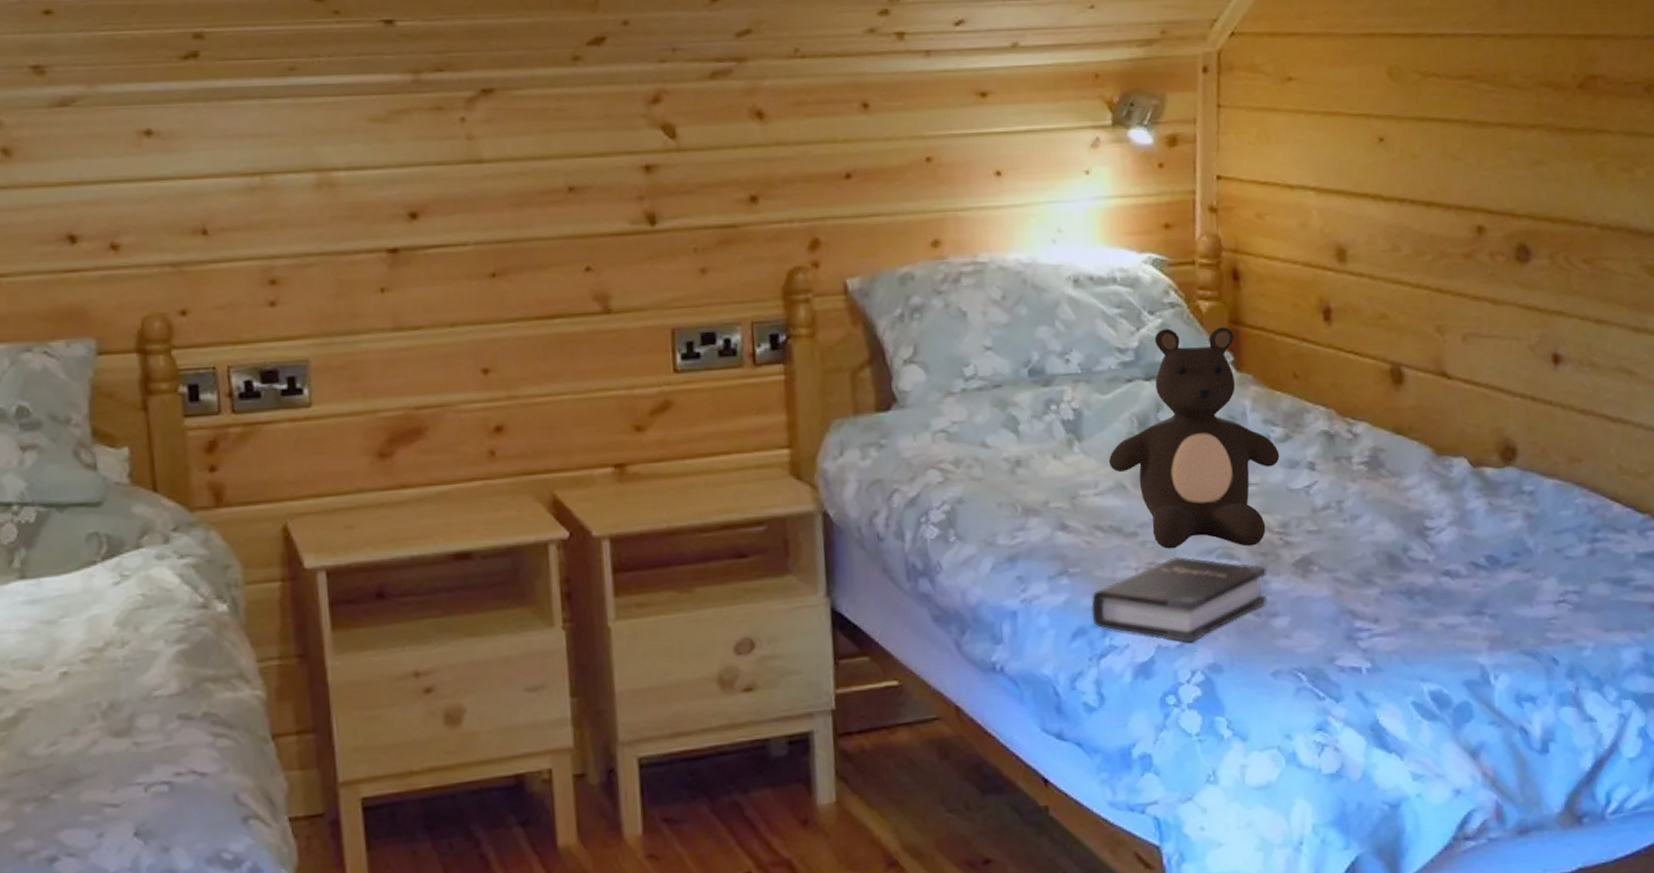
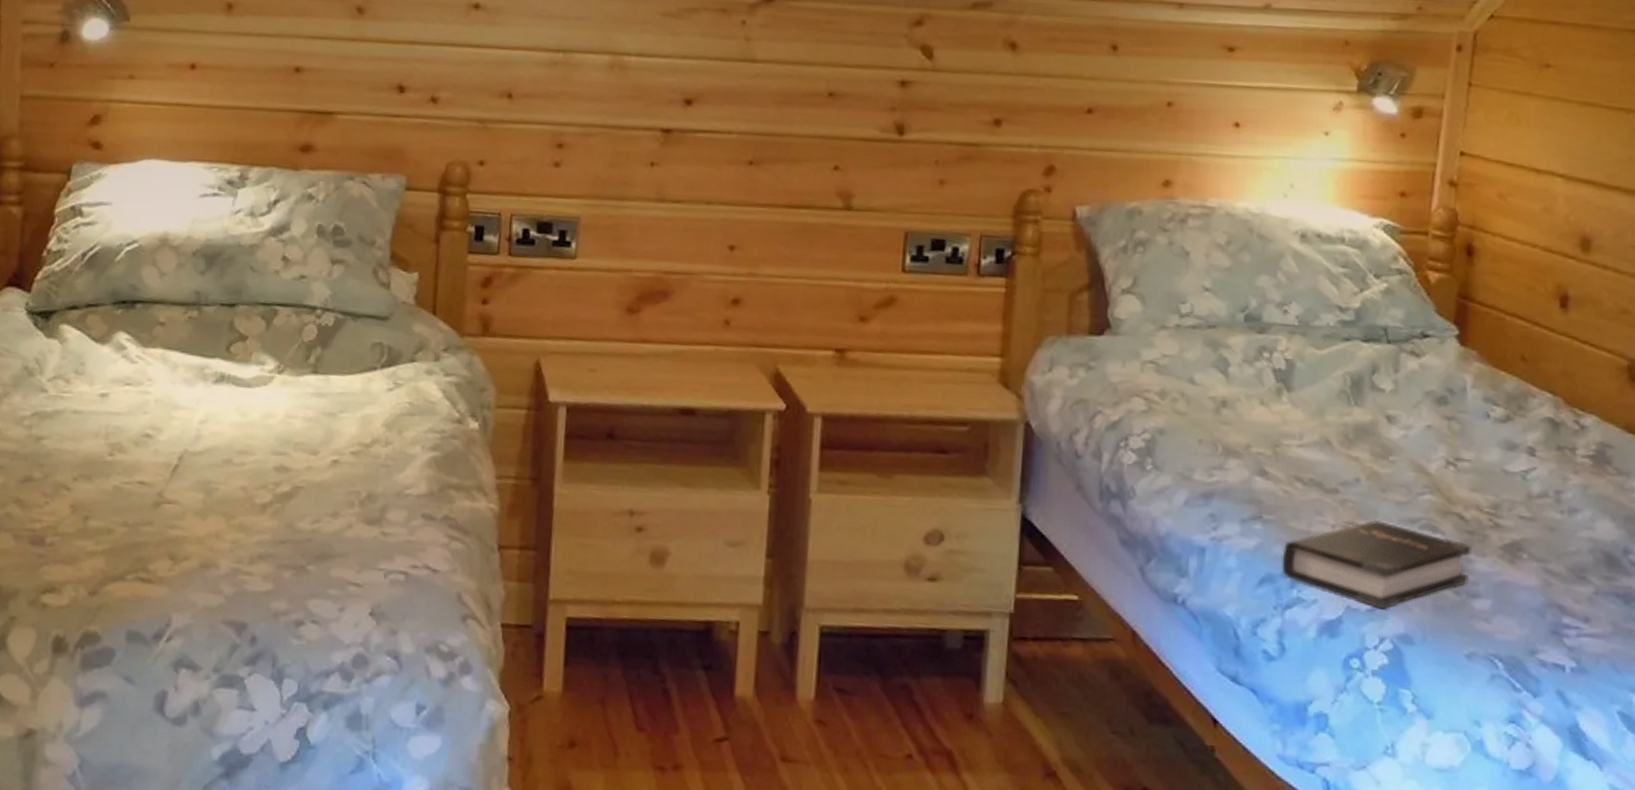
teddy bear: present [1108,327,1280,549] -> none [1316,294,1498,523]

